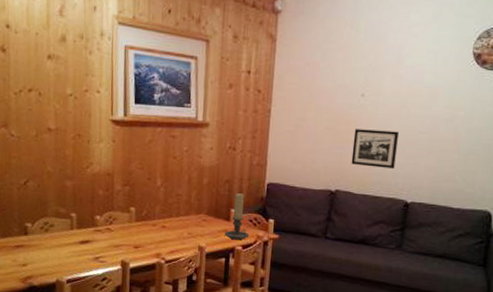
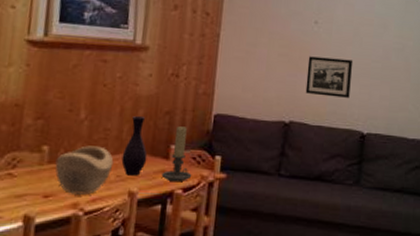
decorative bowl: none [141,208,186,247] -> present [55,145,114,195]
vase: none [191,184,212,234] -> present [121,116,148,176]

